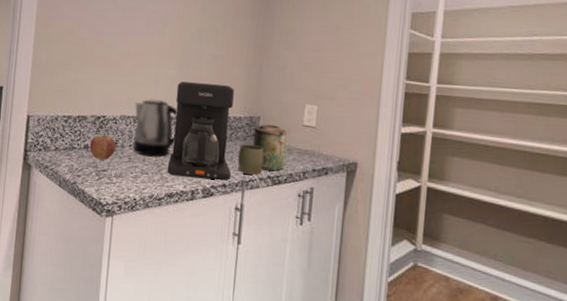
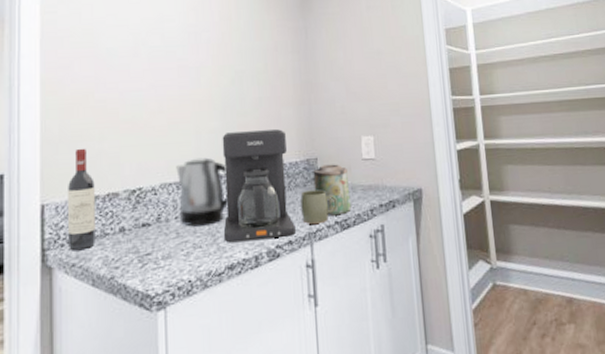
wine bottle: none [44,75,69,157] -> present [67,148,95,251]
fruit: present [89,133,117,160] -> none [126,208,160,243]

